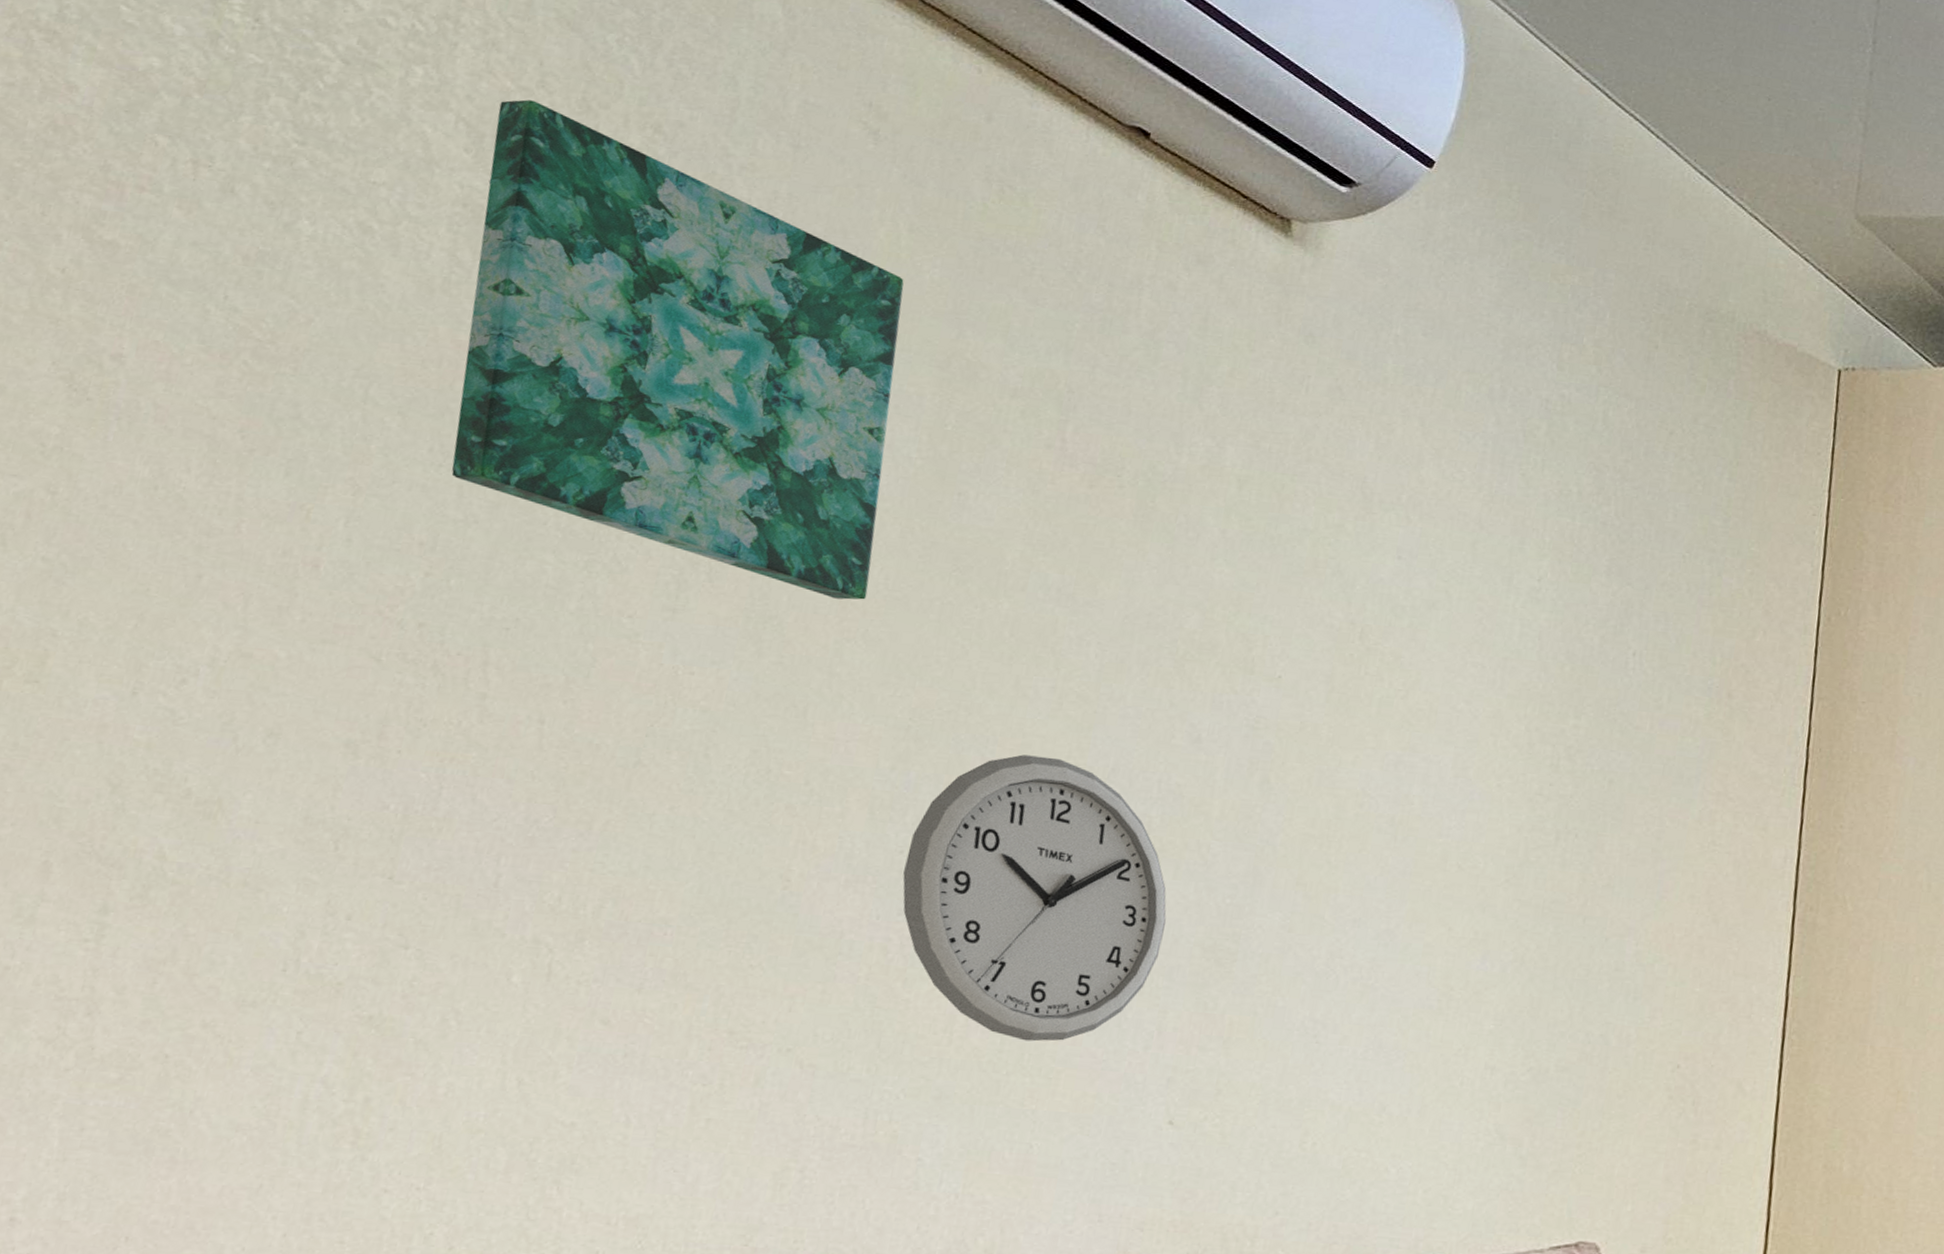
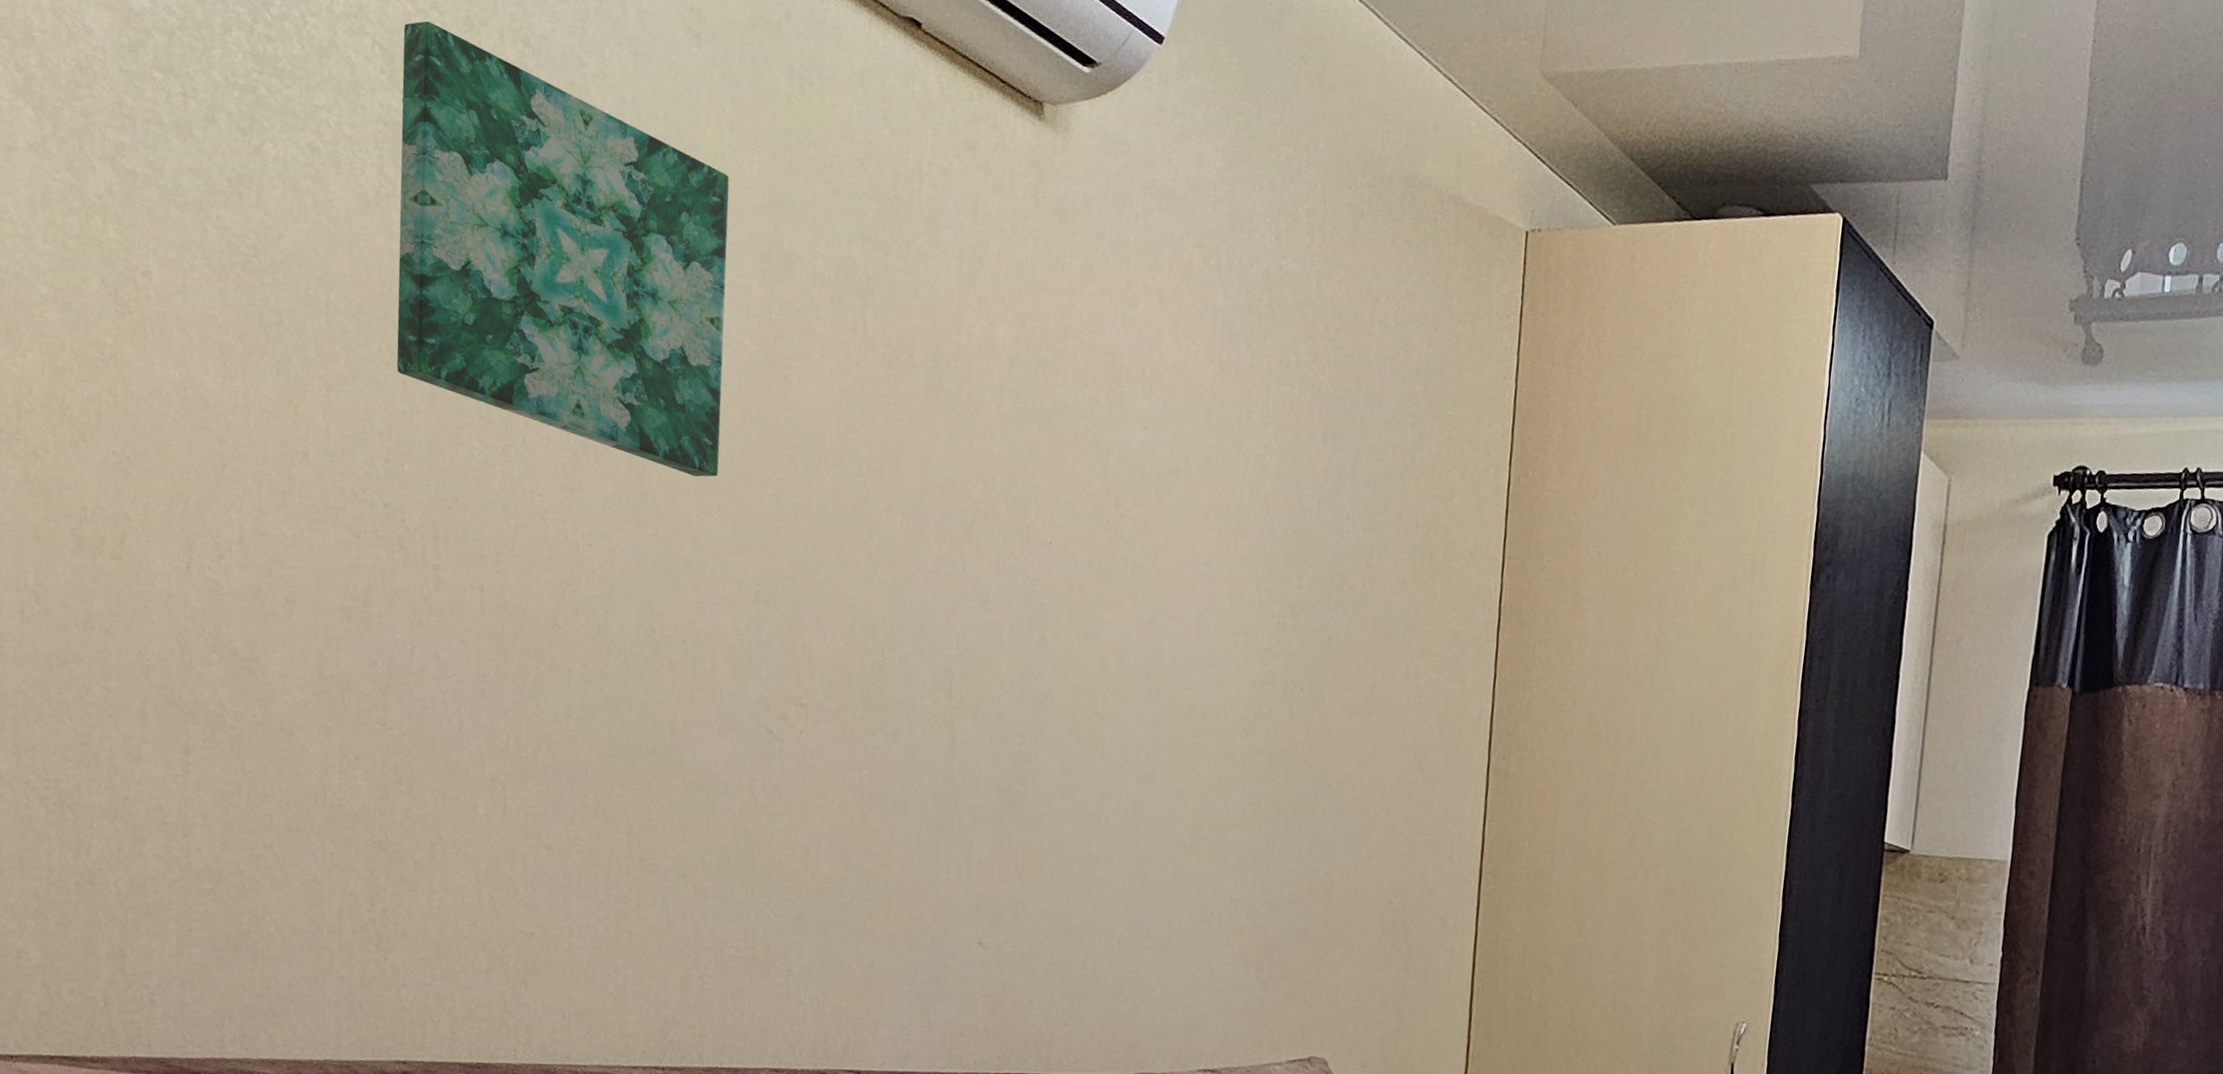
wall clock: present [902,754,1167,1042] -> none [761,616,969,871]

